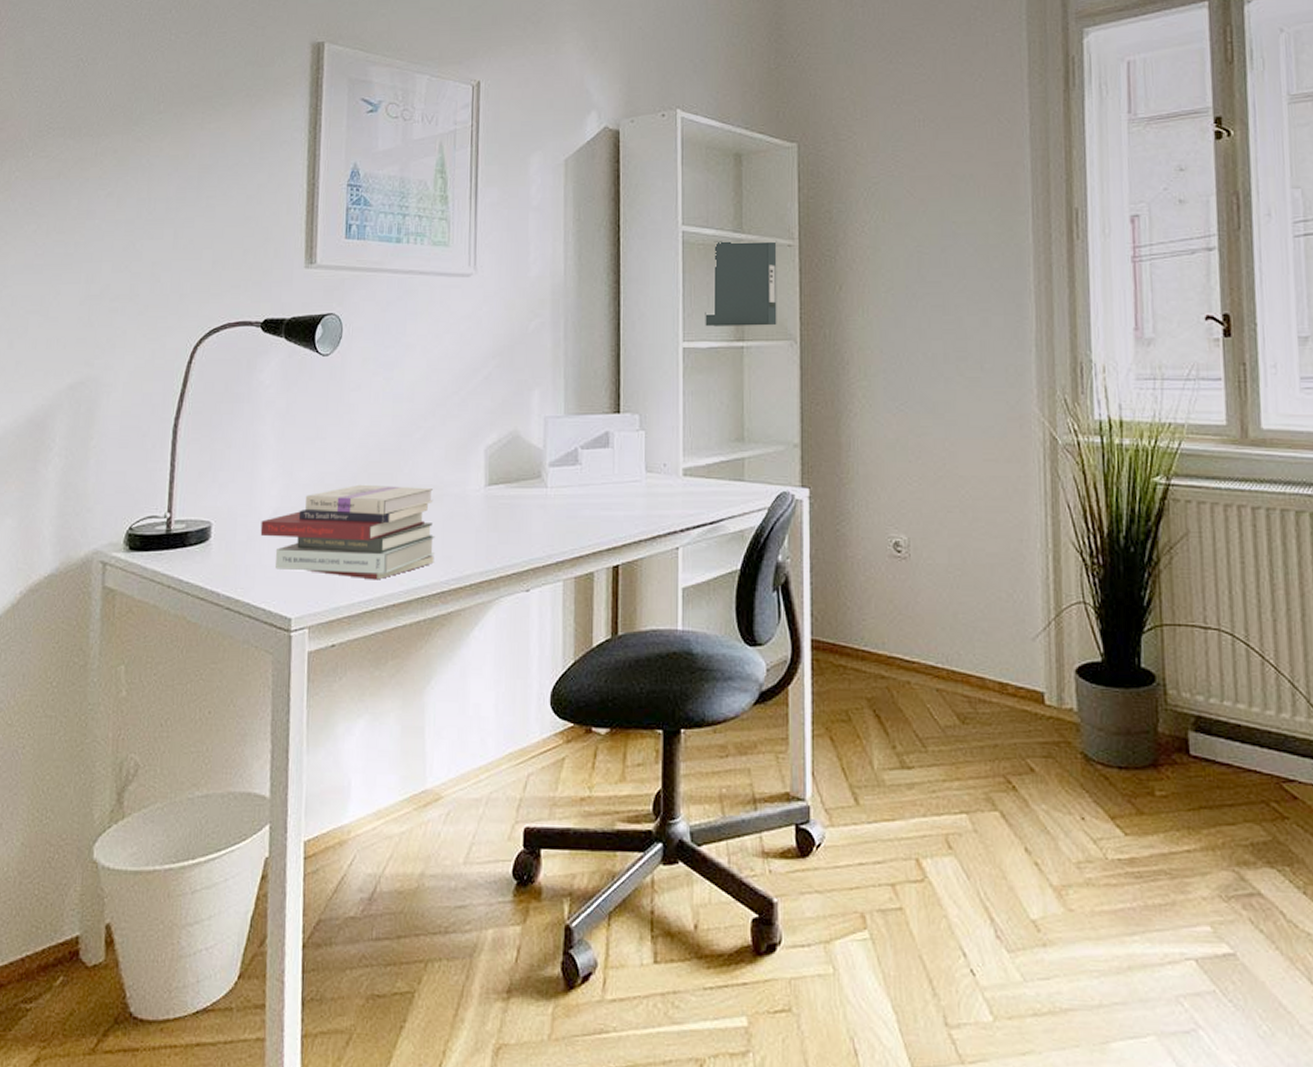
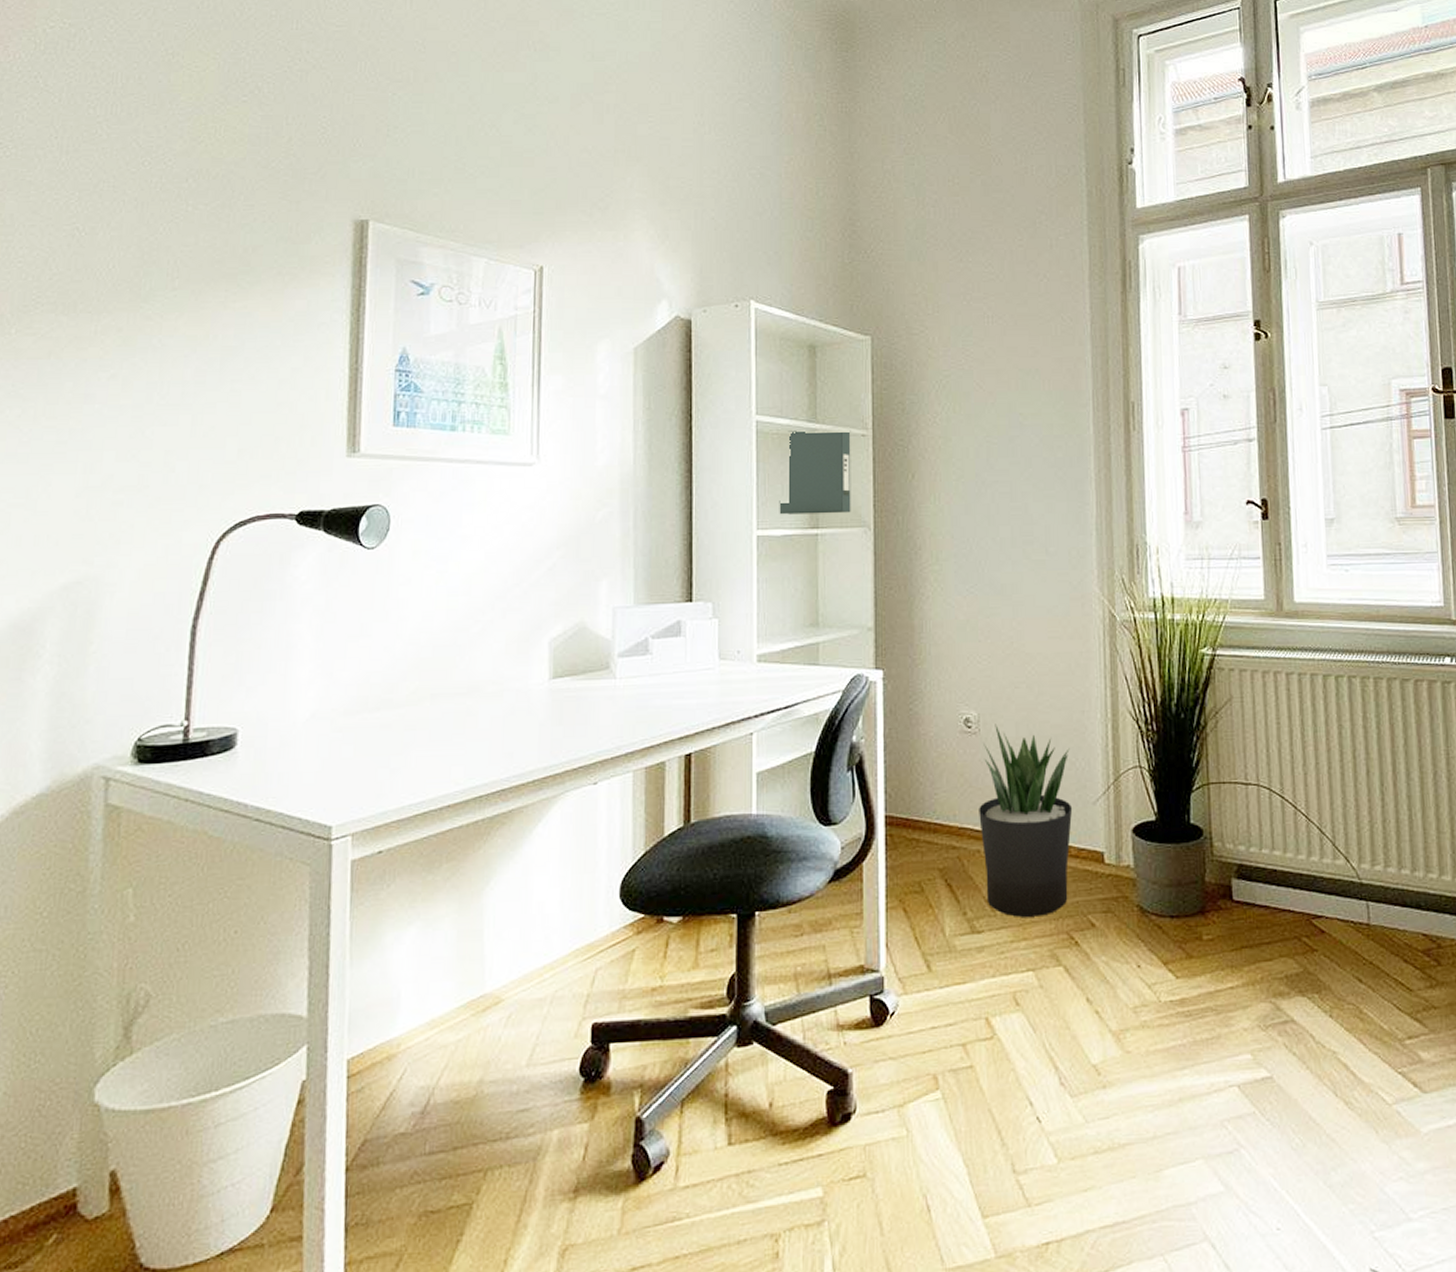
books: present [260,484,435,580] -> none [295,682,494,781]
planter: none [909,549,1010,756] -> present [979,723,1073,917]

